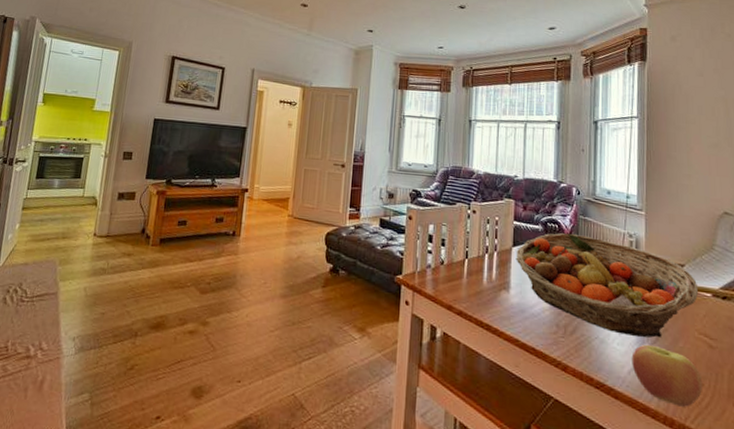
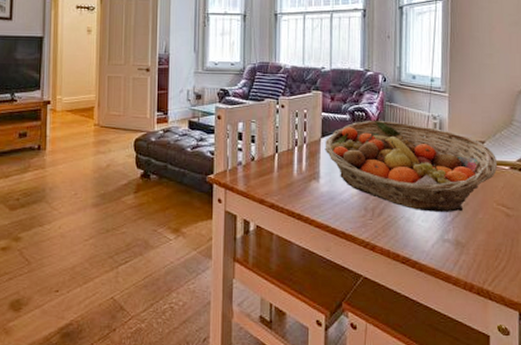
apple: present [631,344,703,407] -> none [435,219,500,272]

